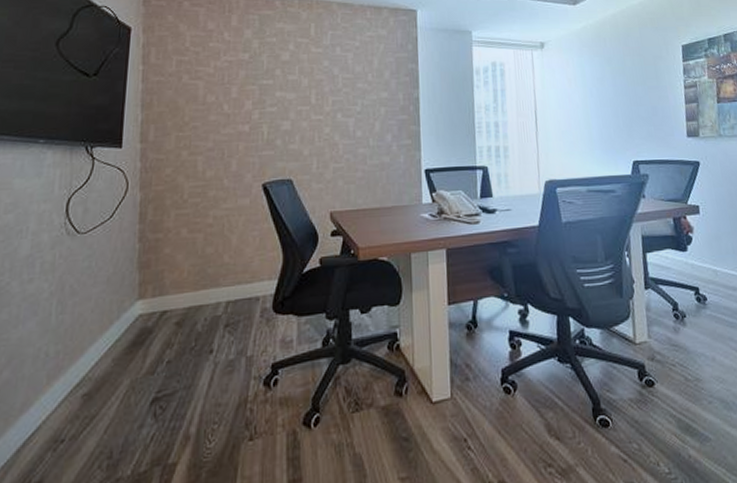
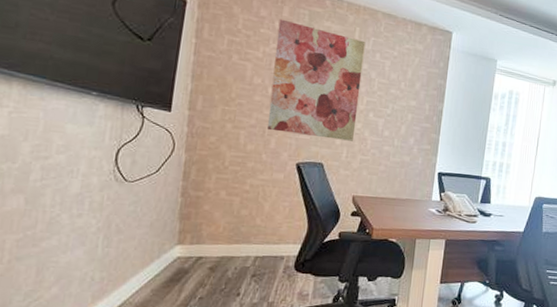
wall art: none [226,29,324,152] -> present [267,19,366,141]

